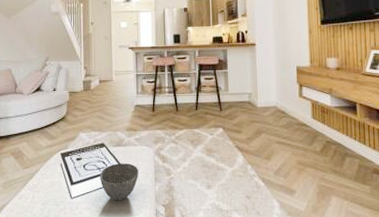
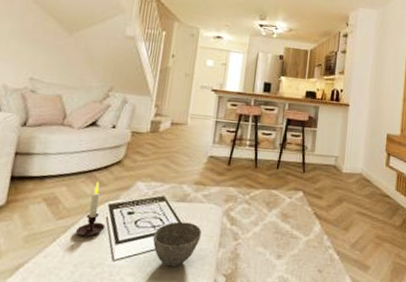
candle: none [39,136,61,181] -> present [75,181,105,238]

